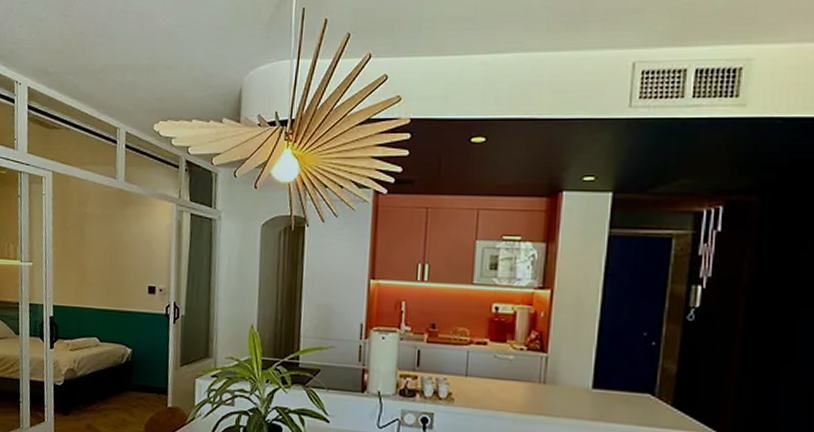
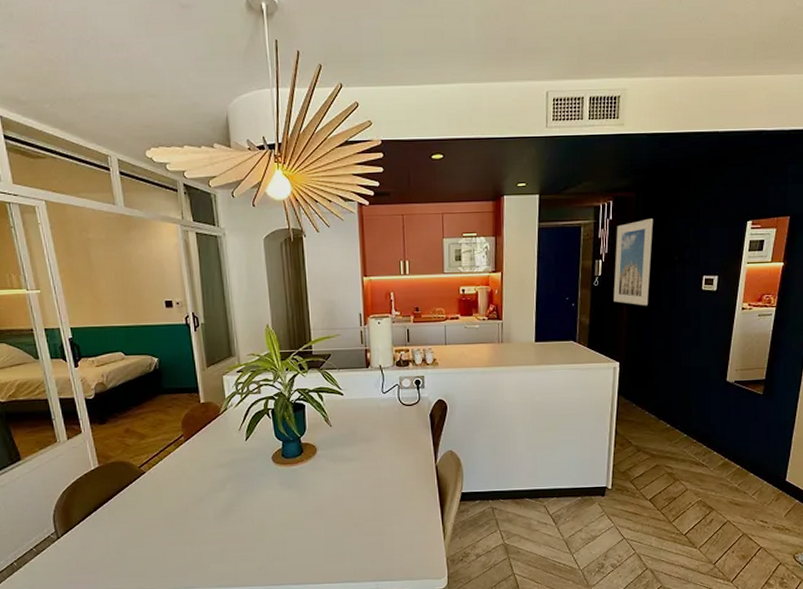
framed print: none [717,233,787,358] -> present [613,218,653,306]

